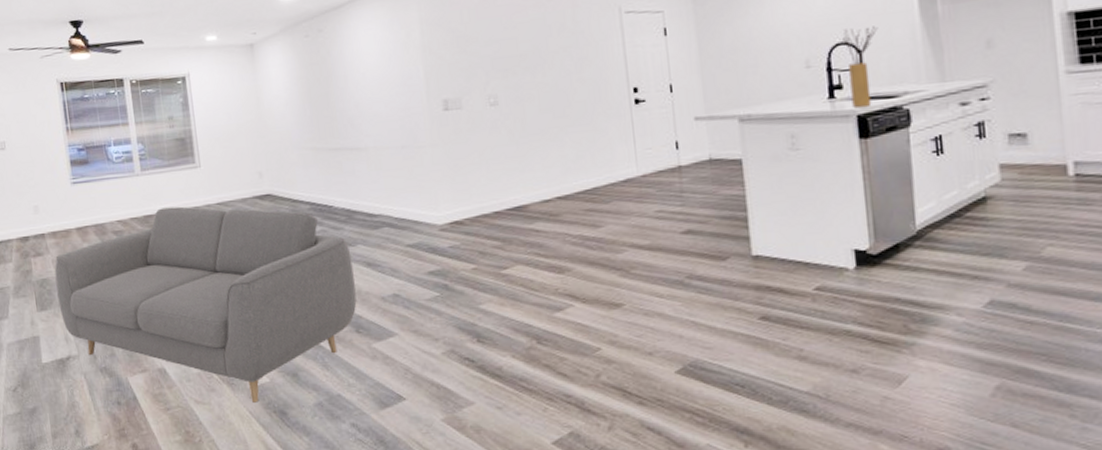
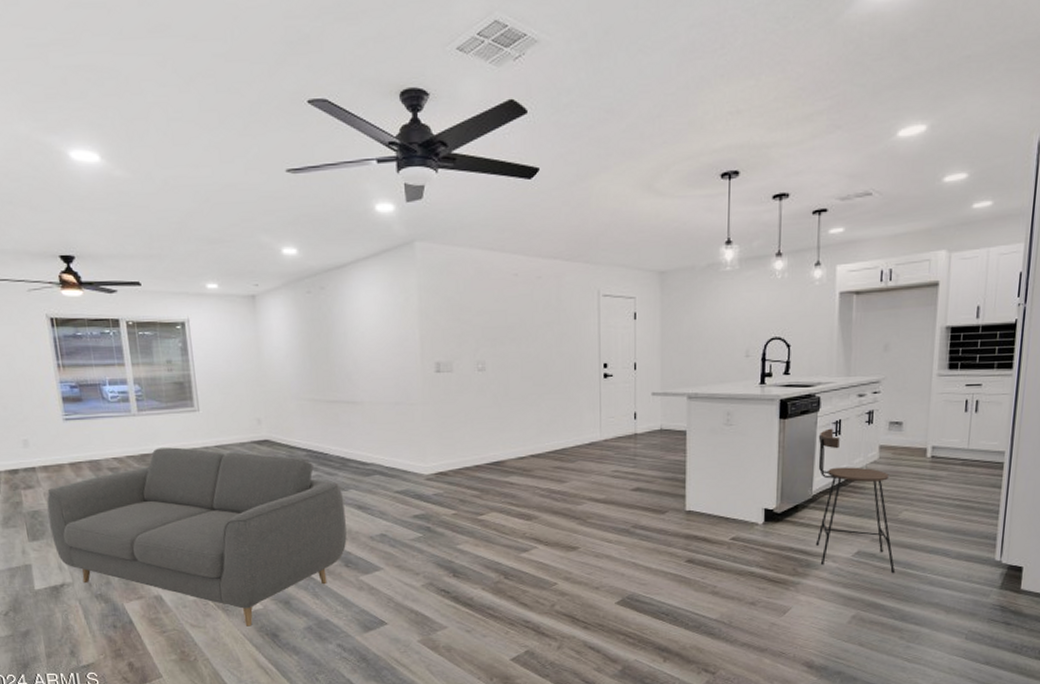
vase: present [842,26,878,108] -> none [777,325,806,394]
bar stool: none [913,146,1049,330] -> present [815,428,896,574]

